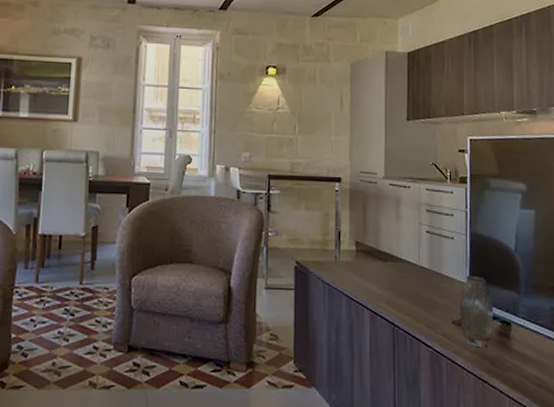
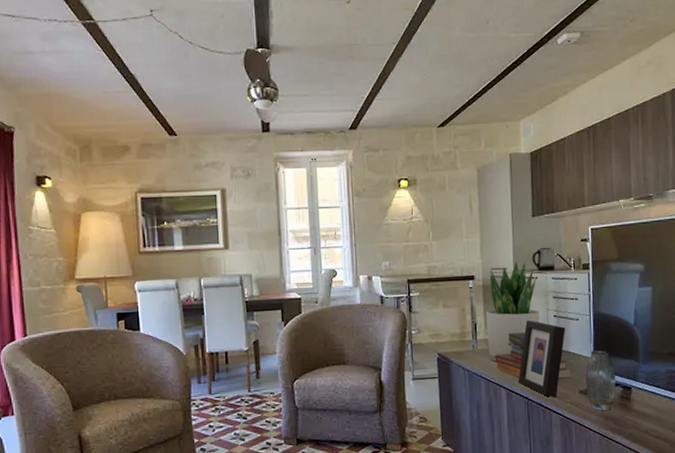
planter: none [351,166,411,277] -> present [486,261,540,362]
books: none [359,246,444,305] -> present [495,332,572,379]
picture frame: none [383,233,439,327] -> present [518,320,566,398]
kettle: none [405,154,431,182] -> present [532,247,556,272]

